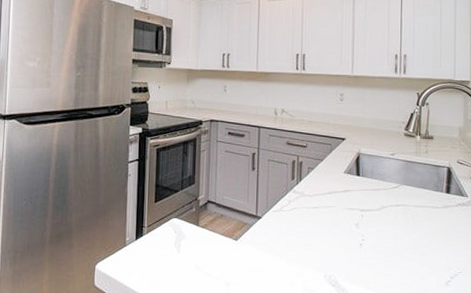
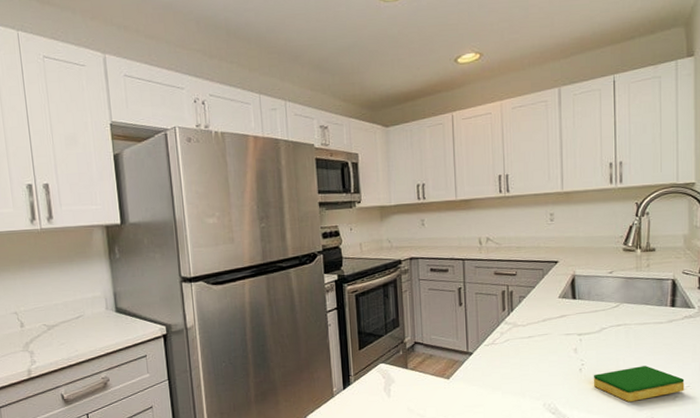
dish sponge: none [372,247,457,282] -> present [593,366,685,402]

